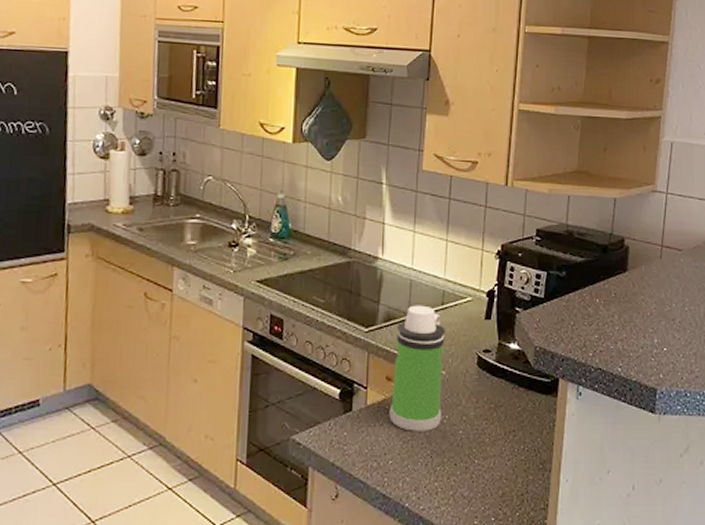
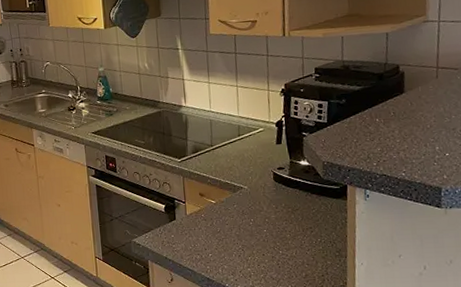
water bottle: present [389,305,446,431] -> none [204,138,248,232]

